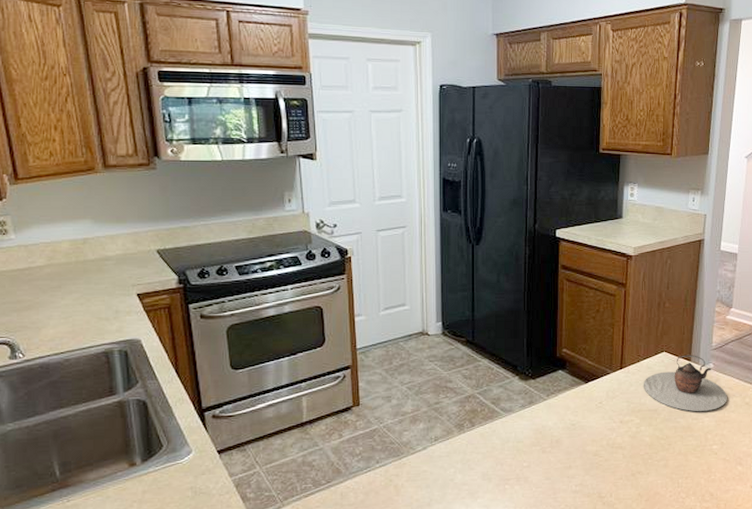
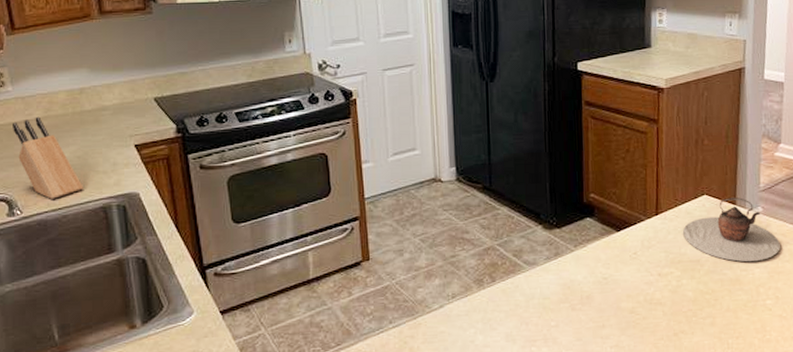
knife block: none [15,264,86,344] -> present [13,116,83,199]

